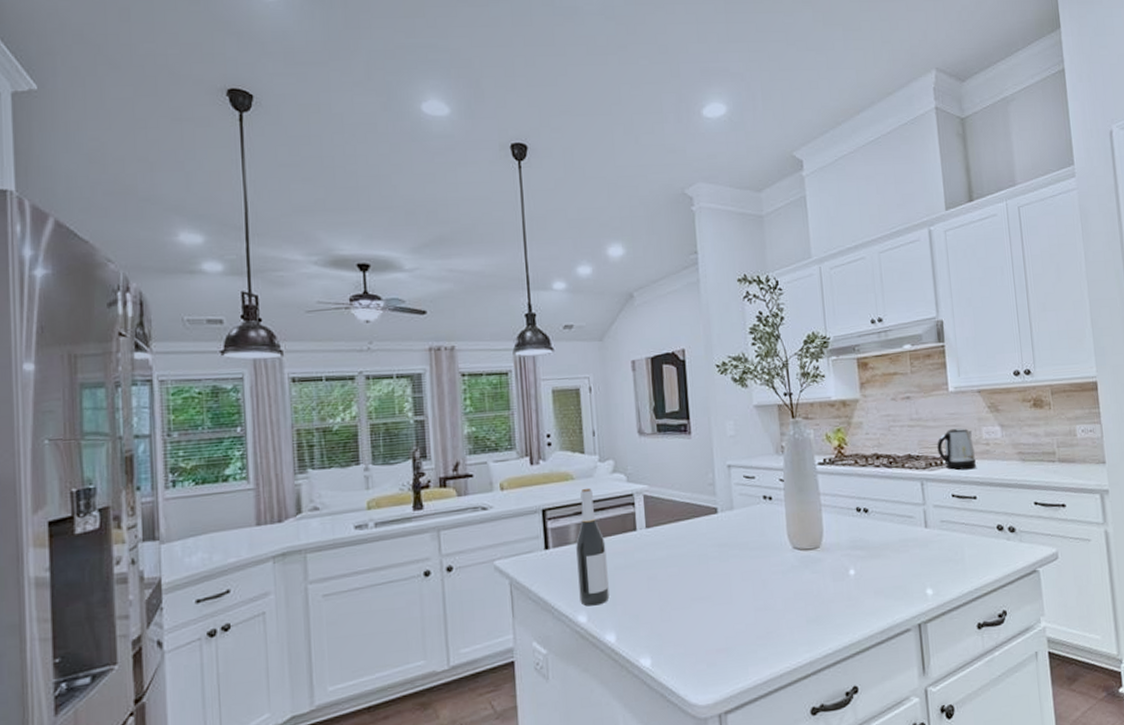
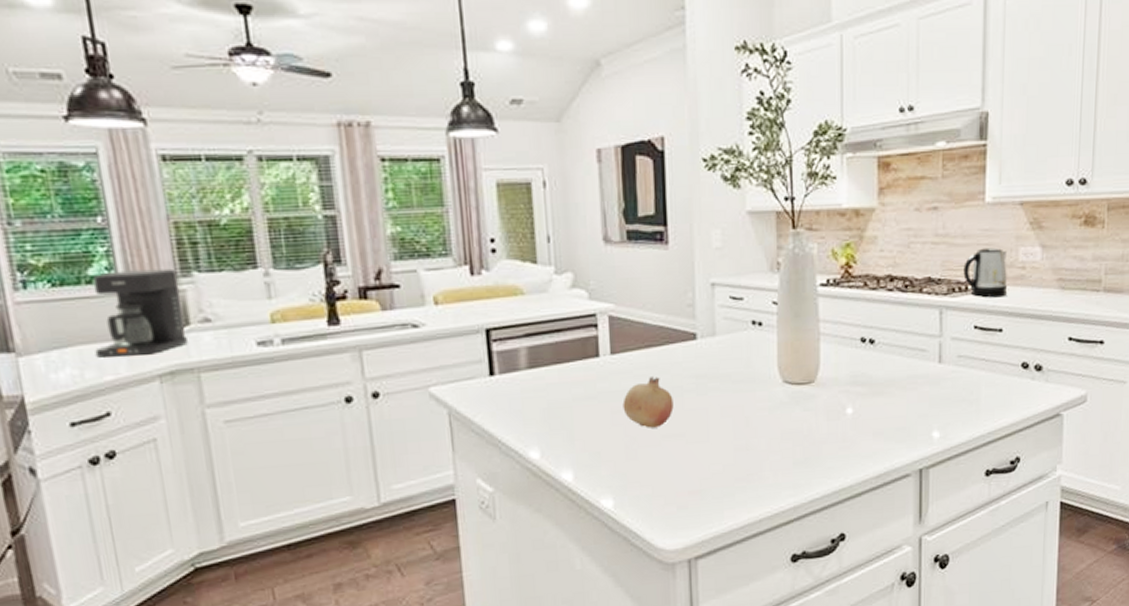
coffee maker: none [223,467,299,543] -> present [92,268,188,358]
wine bottle: present [575,488,610,606] -> none [526,305,566,441]
fruit: none [657,545,701,593] -> present [622,375,674,428]

